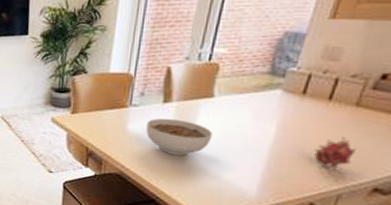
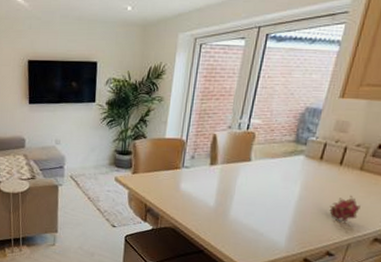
bowl: present [146,118,213,156] -> none [196,178,250,212]

